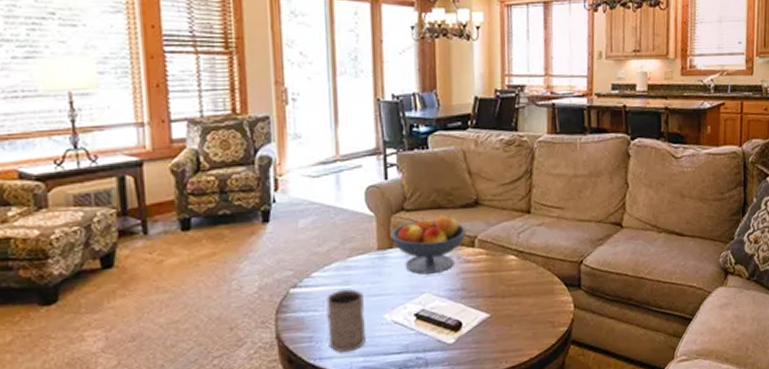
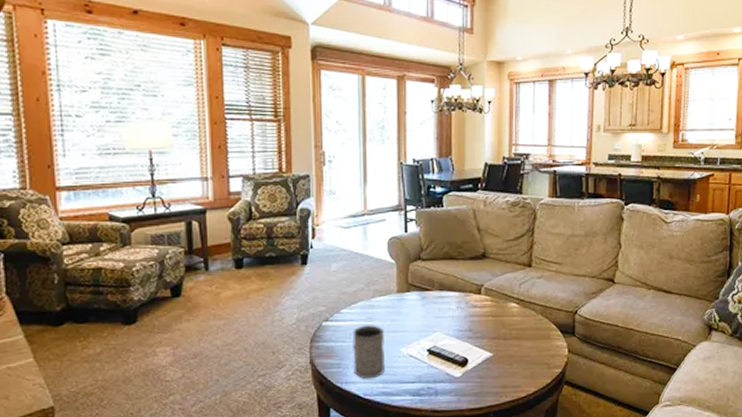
fruit bowl: present [390,215,467,275] -> none [408,265,475,316]

